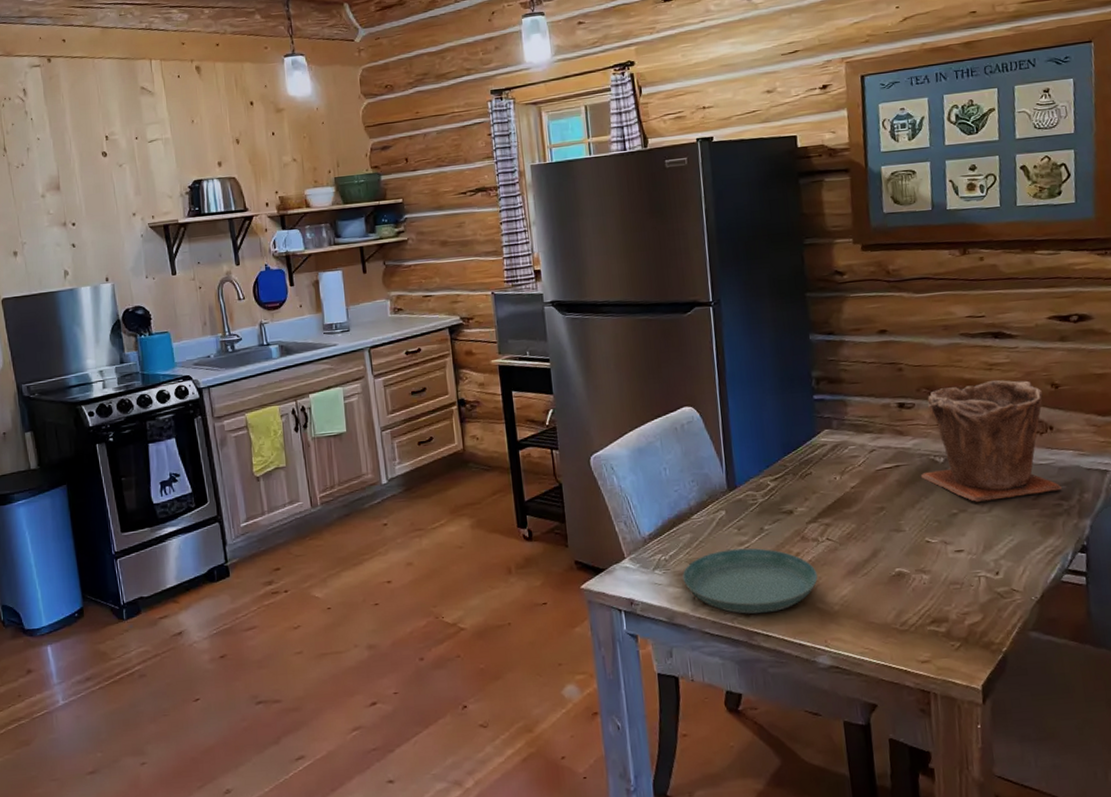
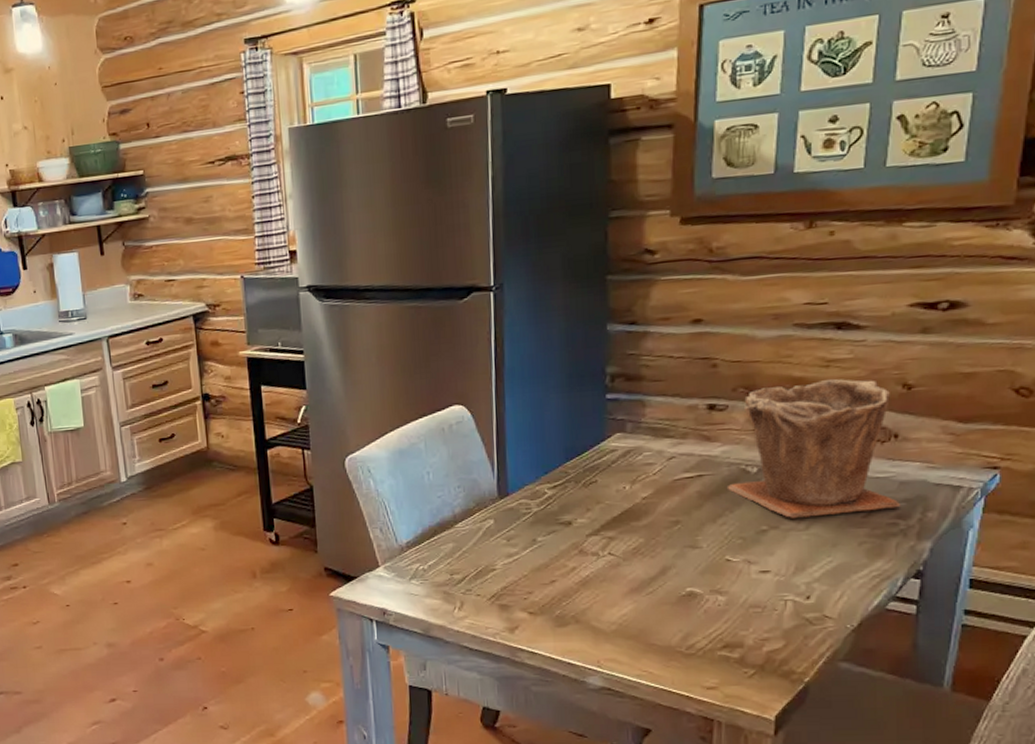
saucer: present [682,548,818,614] -> none [442,560,594,630]

